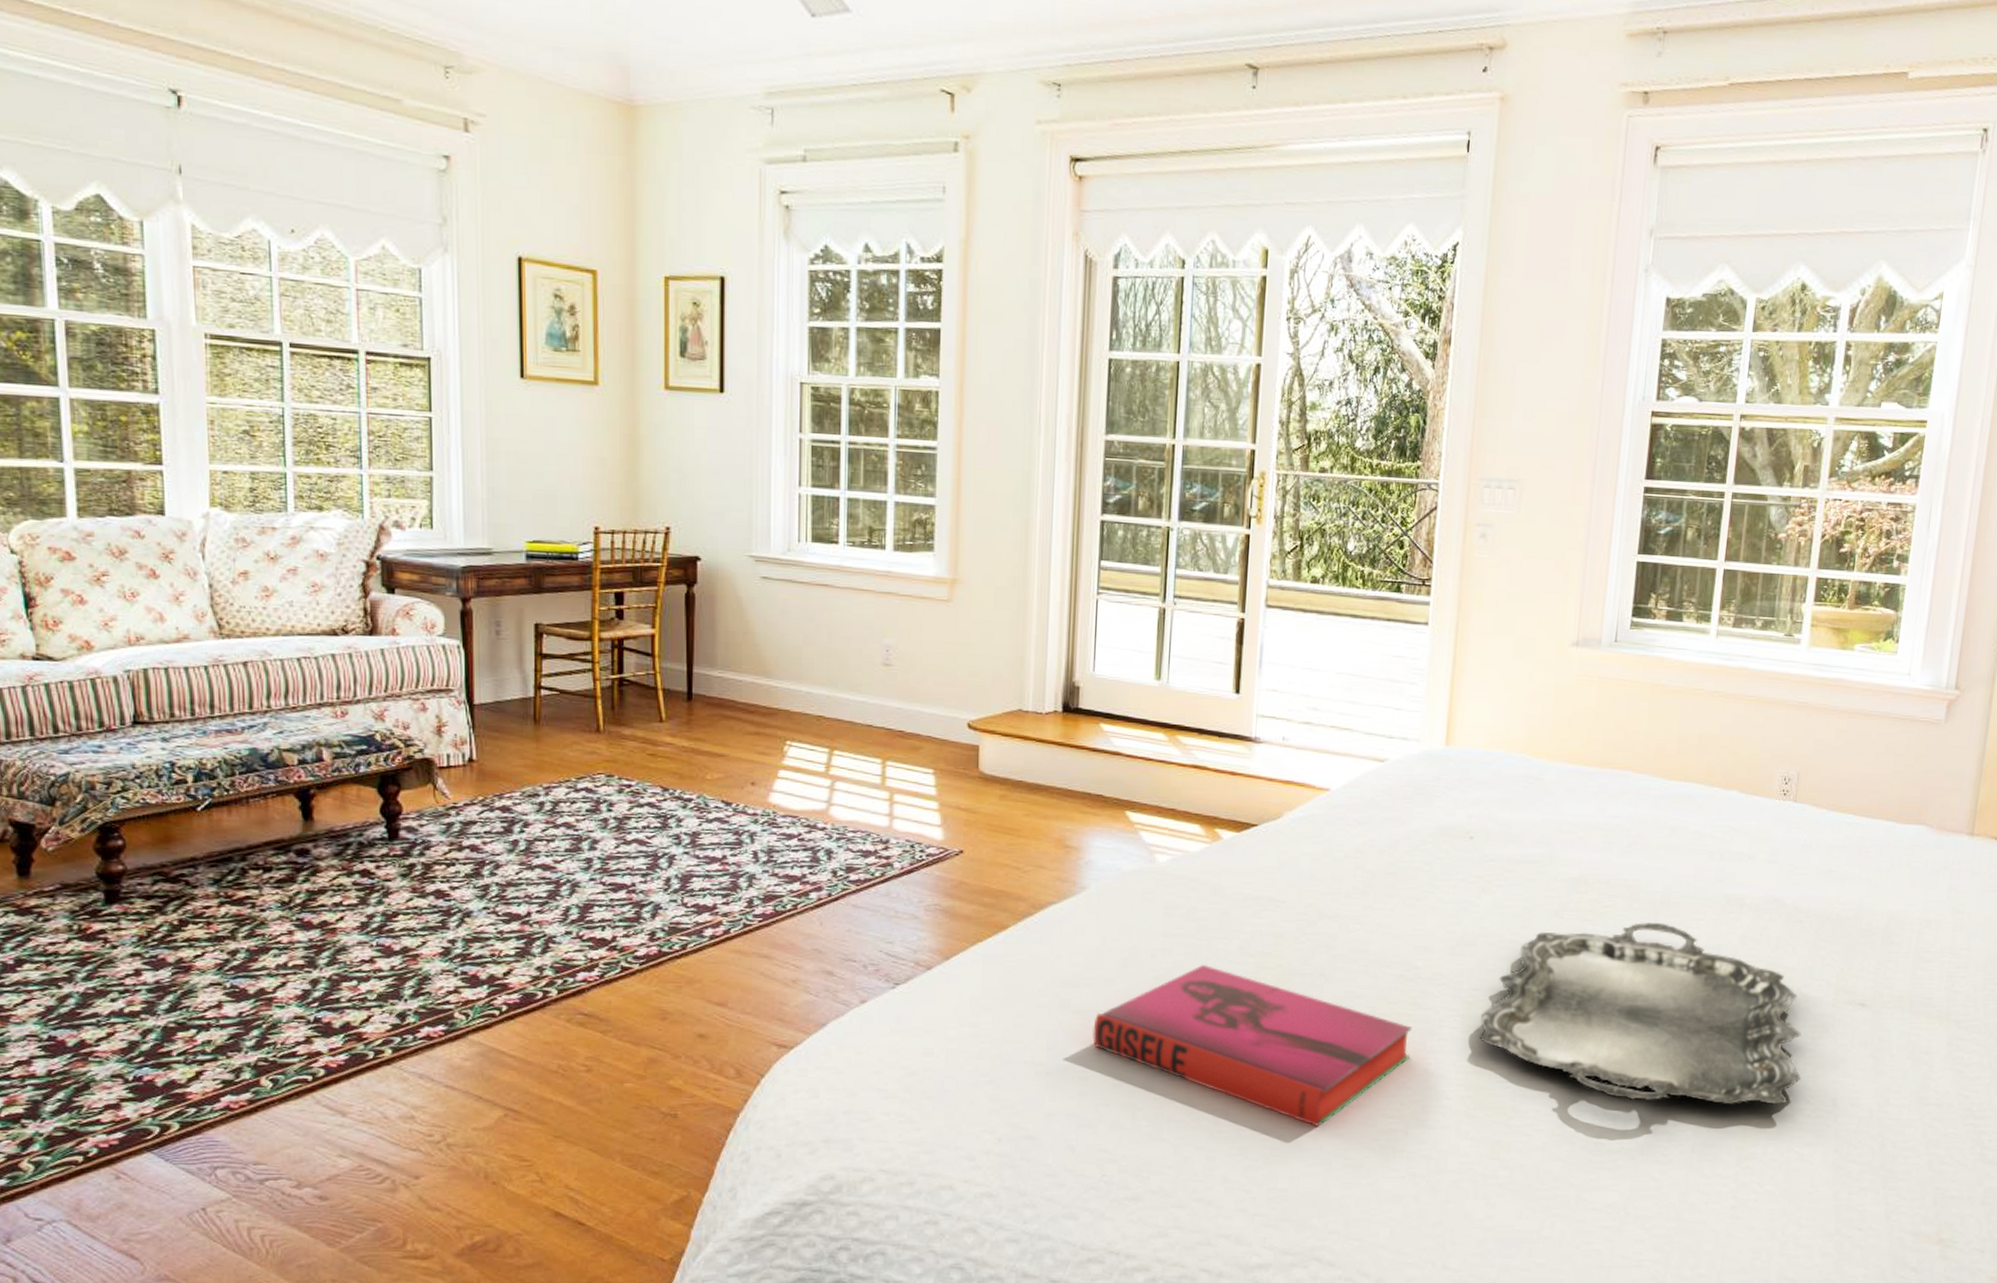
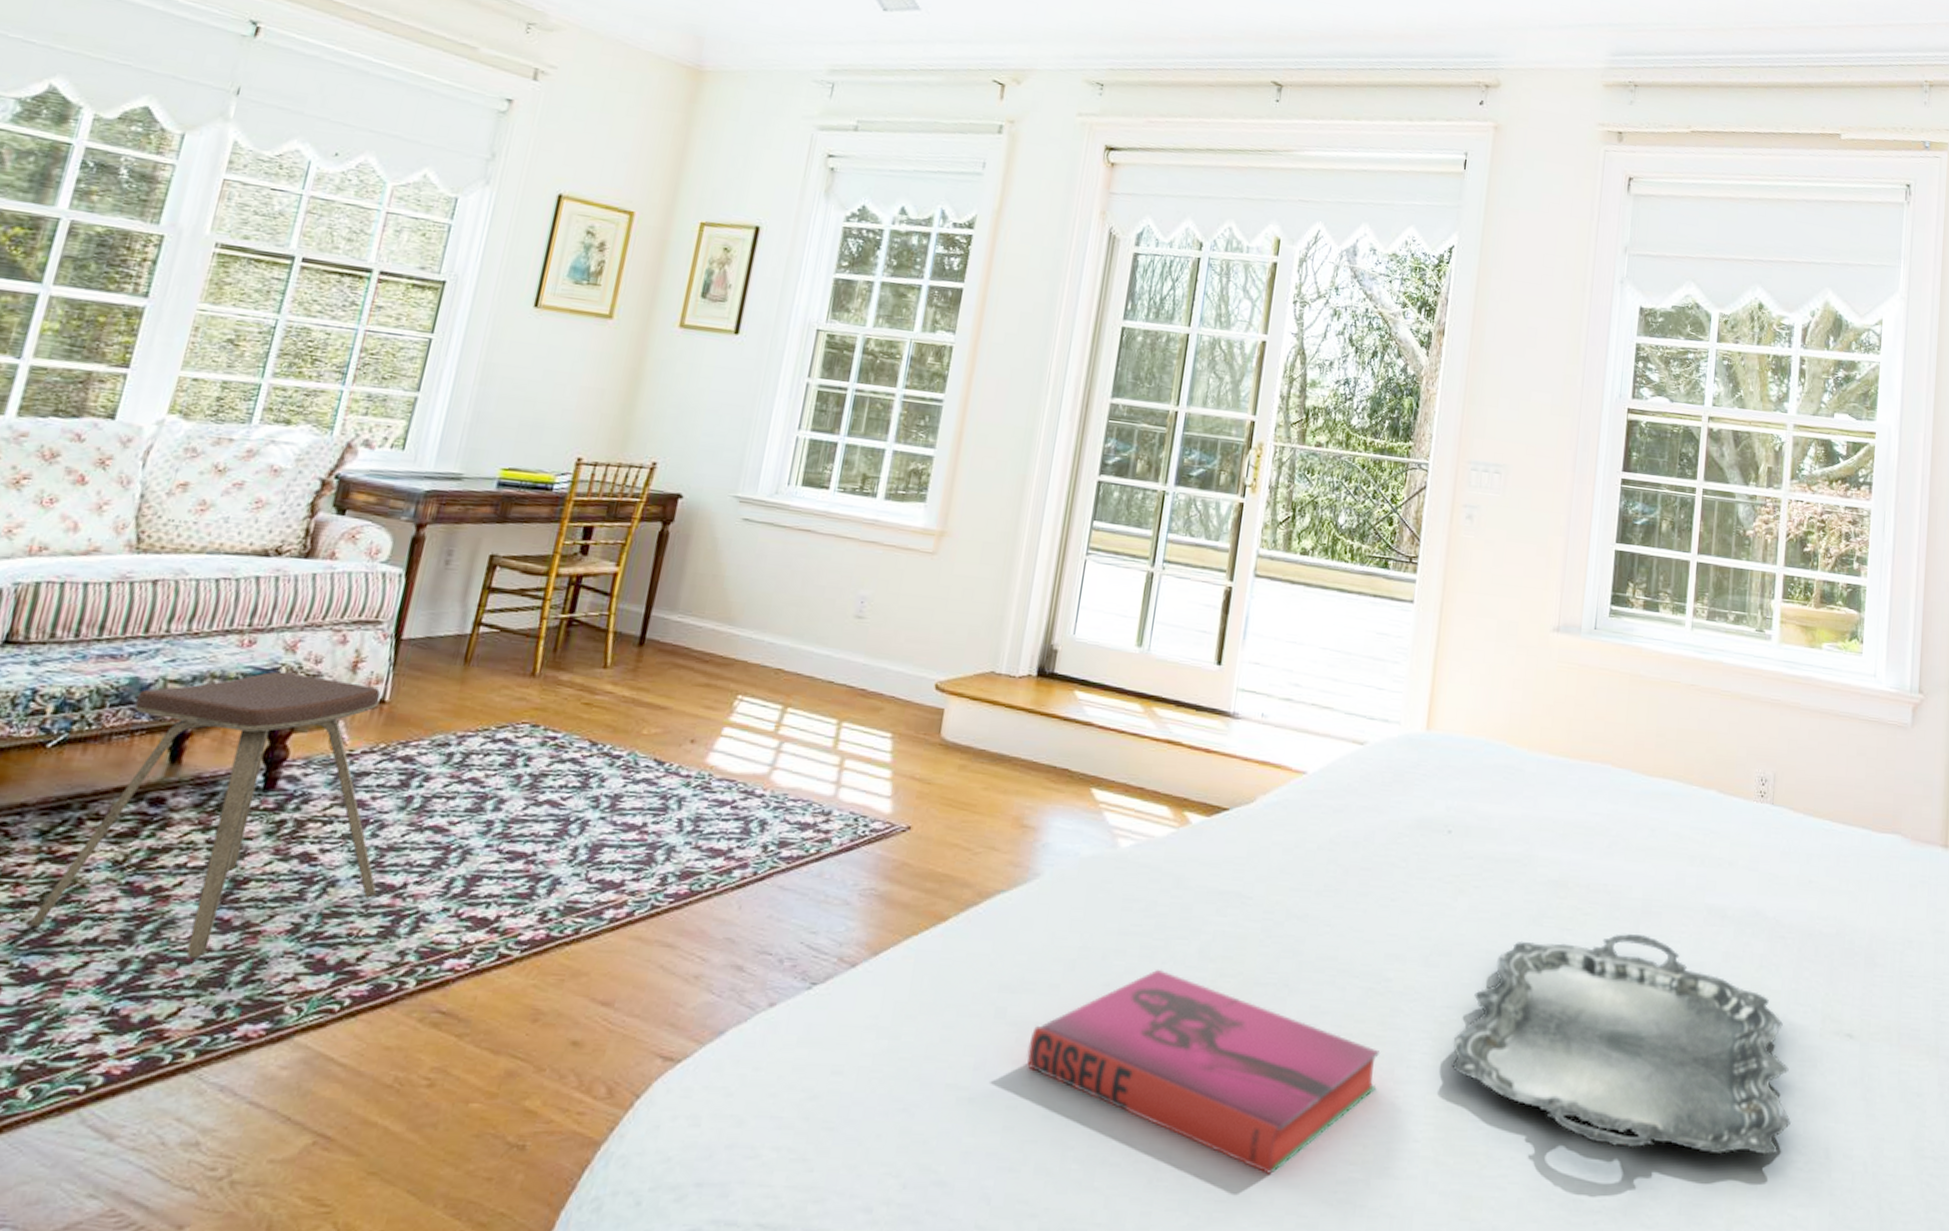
music stool: none [228,738,507,977] -> present [28,671,380,959]

